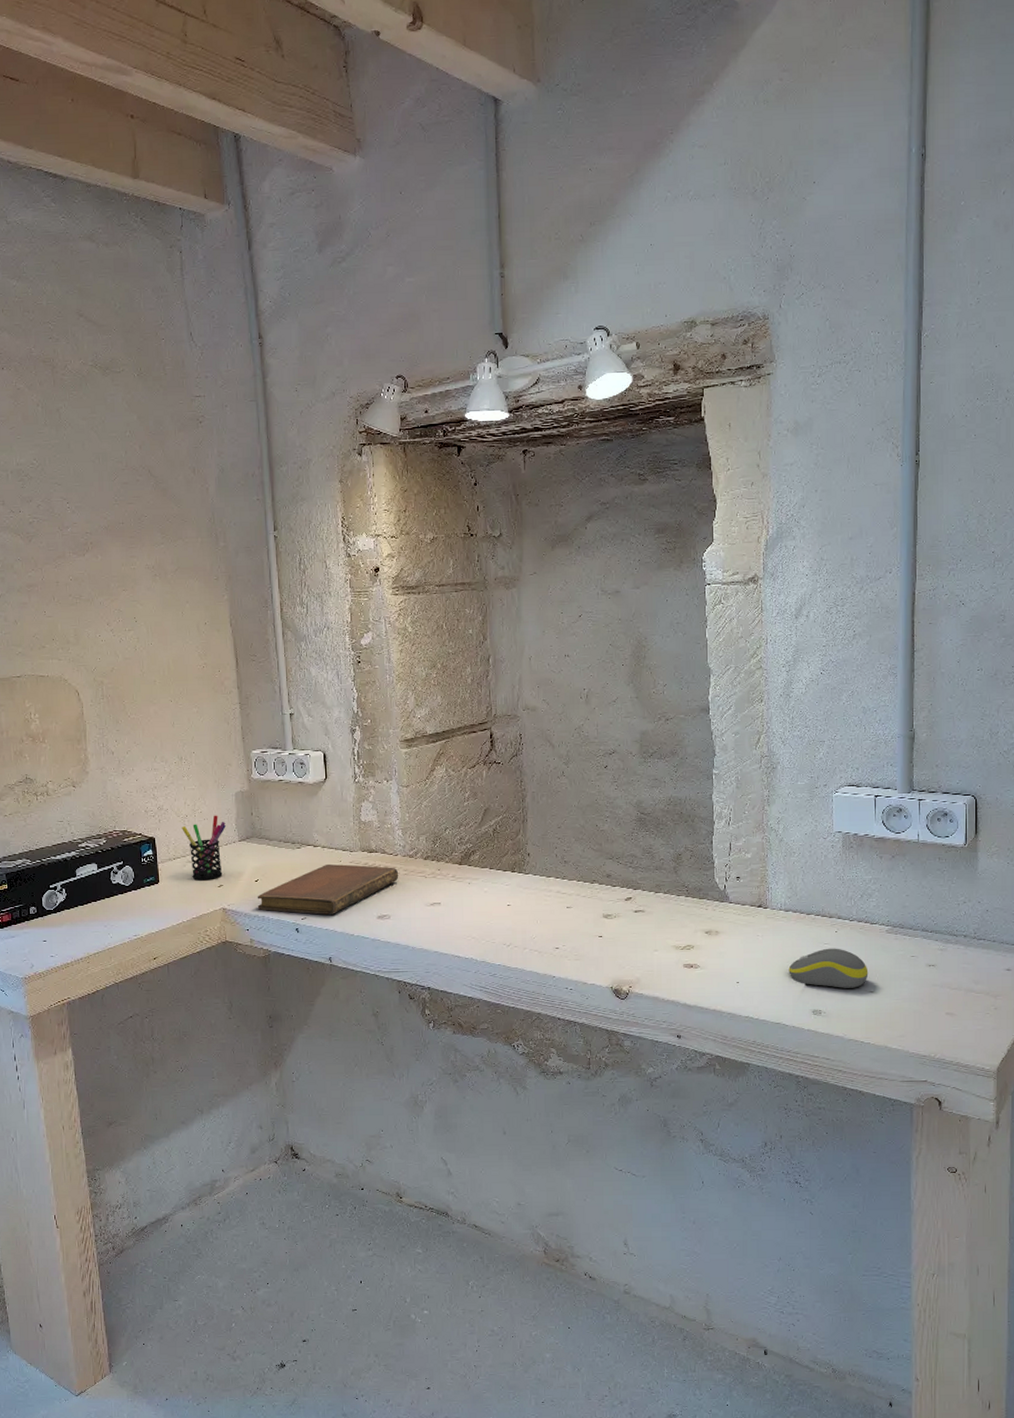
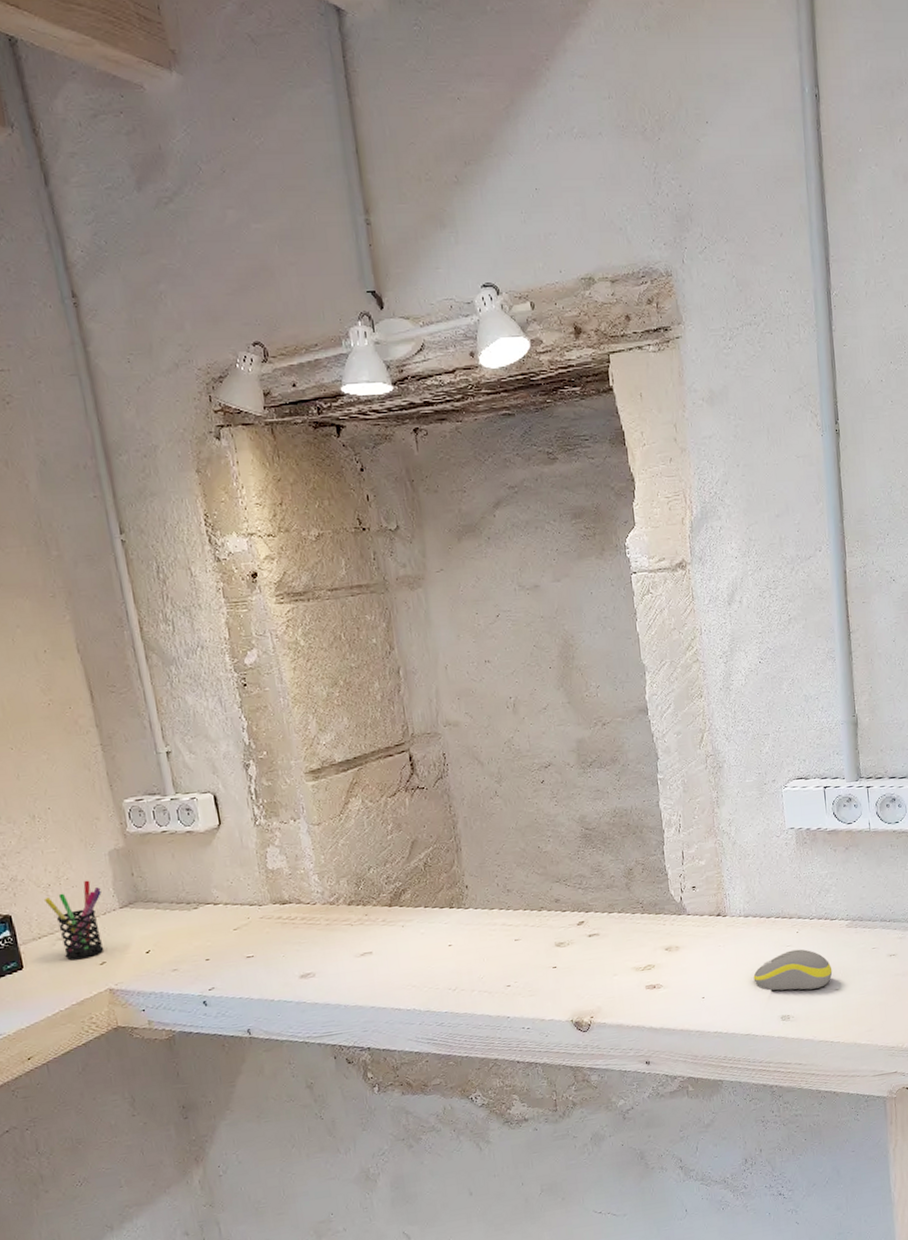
notebook: present [257,863,399,915] -> none [150,918,321,986]

